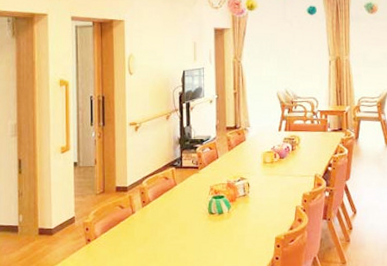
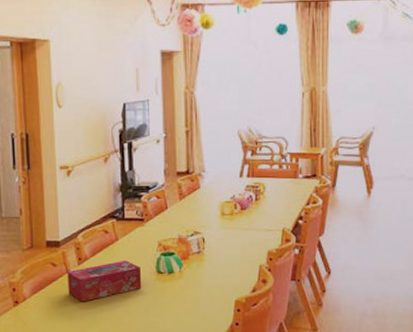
tissue box: none [133,202,196,240] -> present [67,259,142,302]

